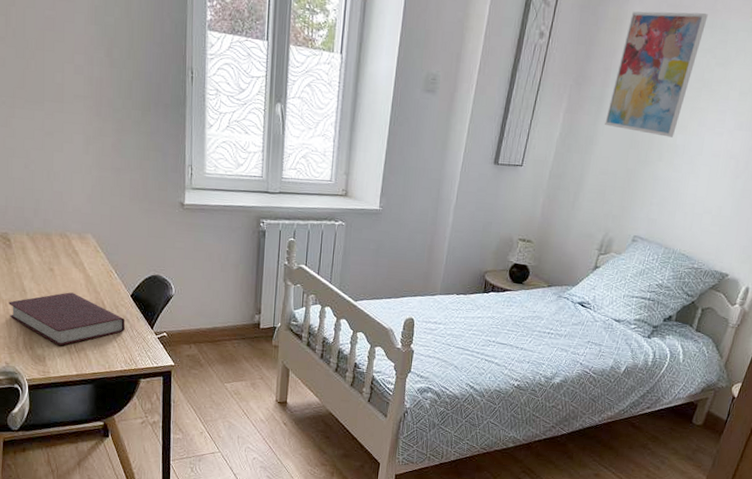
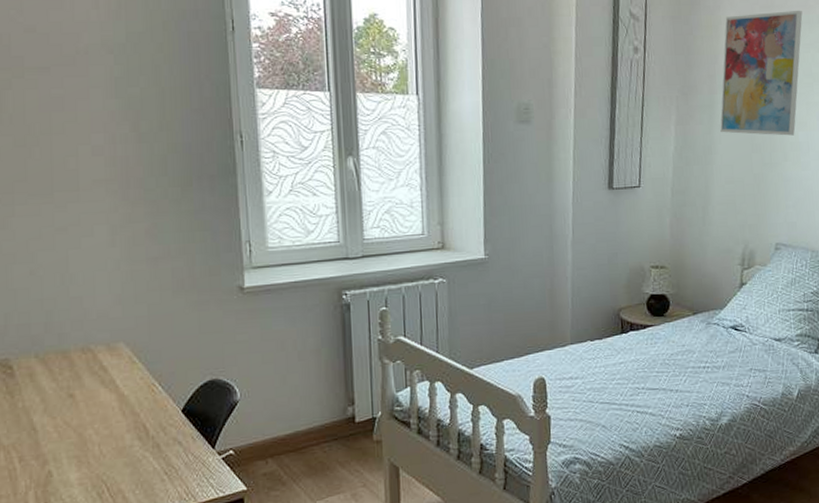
book: present [9,292,125,345] -> none [12,420,176,493]

